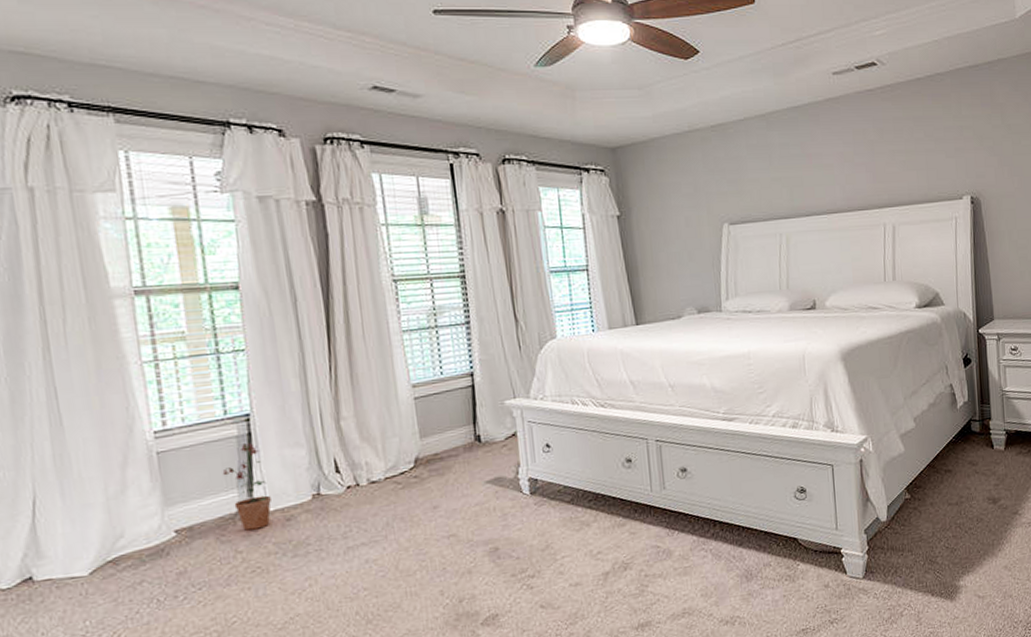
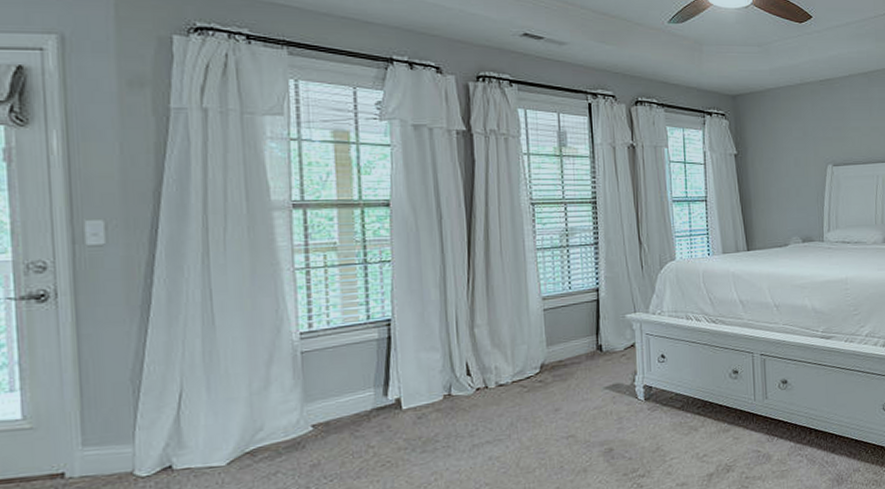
potted plant: present [222,443,271,531] -> none [361,346,405,427]

